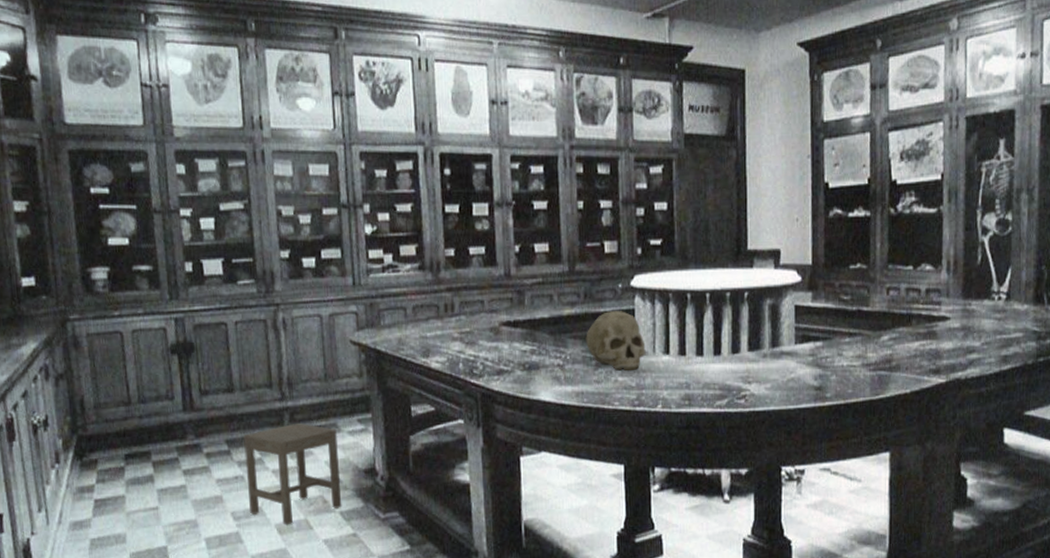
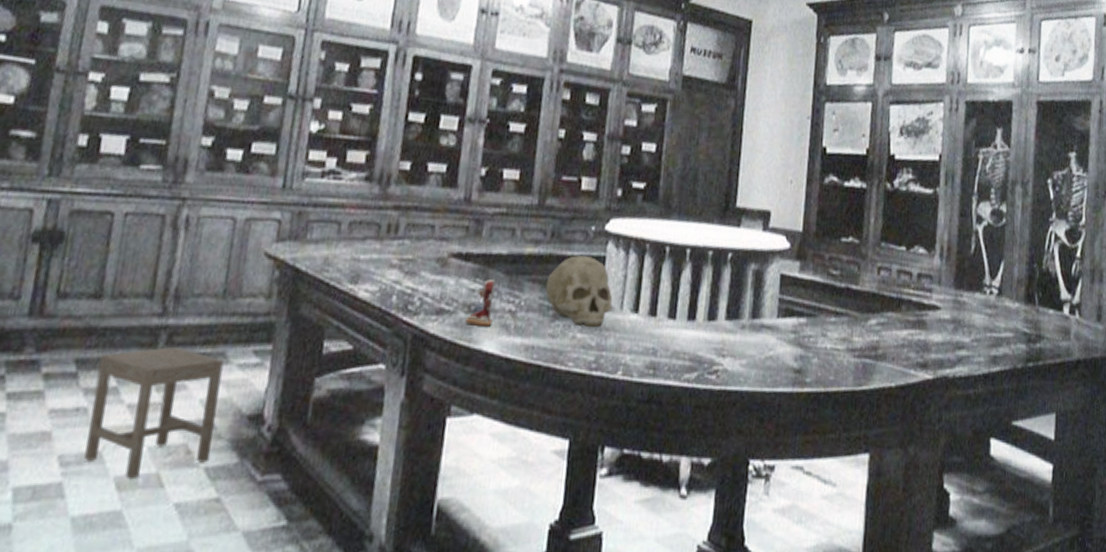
anatomical model: none [522,339,545,381] -> present [465,278,496,327]

